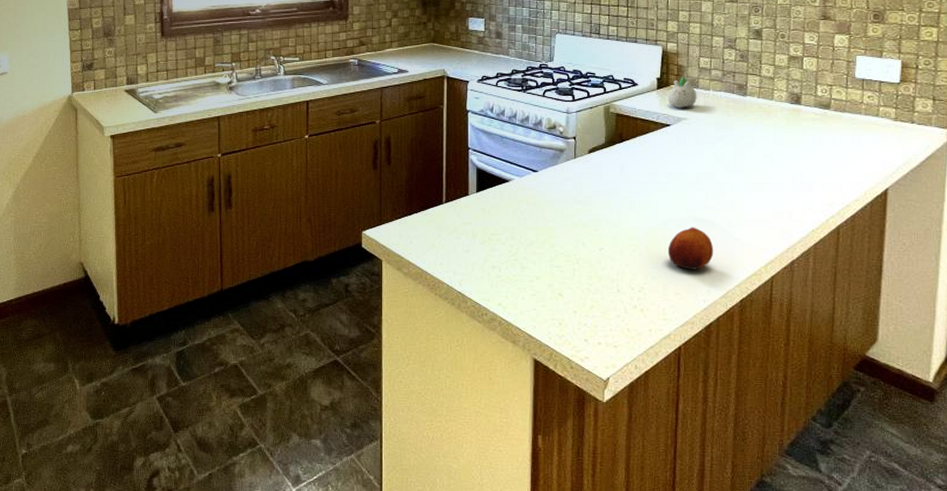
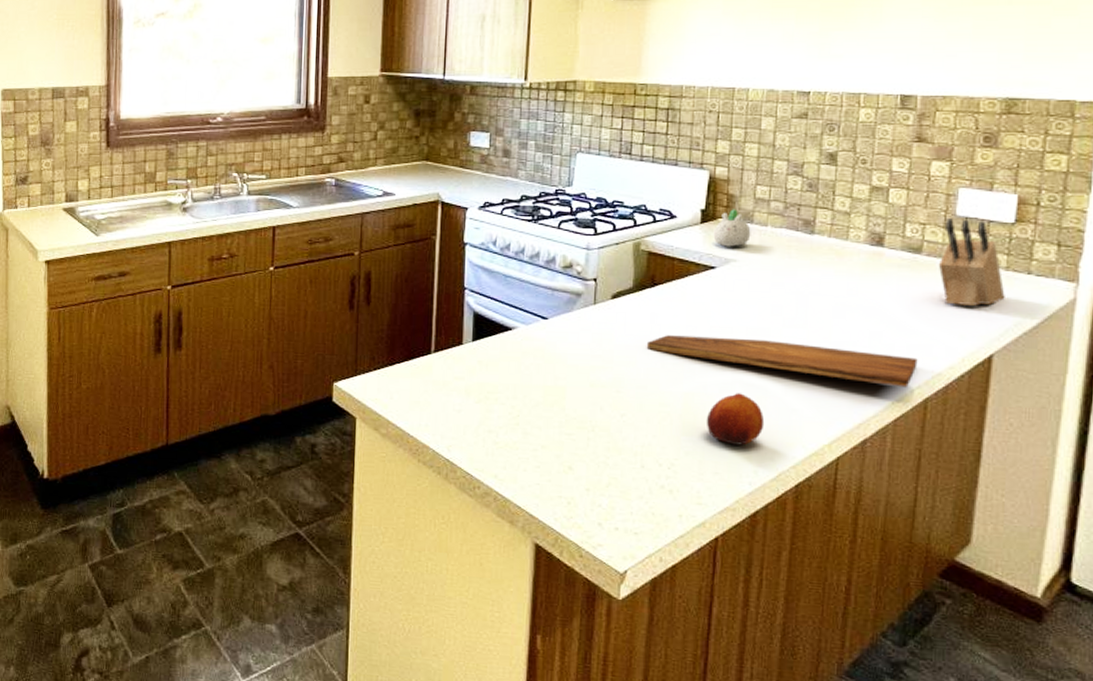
cutting board: none [618,182,831,218] -> present [646,335,918,388]
knife block: none [843,80,895,151] -> present [938,218,1005,307]

